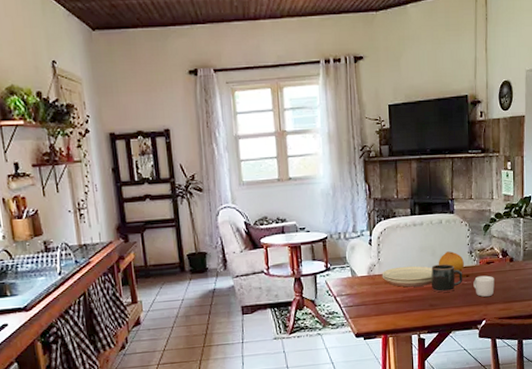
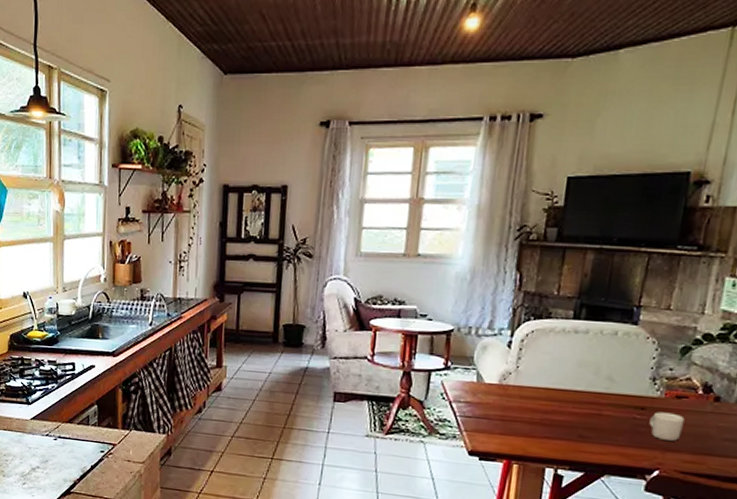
plate: present [382,265,433,288] -> none [517,380,592,411]
mug: present [430,264,463,293] -> none [586,386,637,424]
fruit: present [438,251,464,275] -> none [601,372,641,404]

